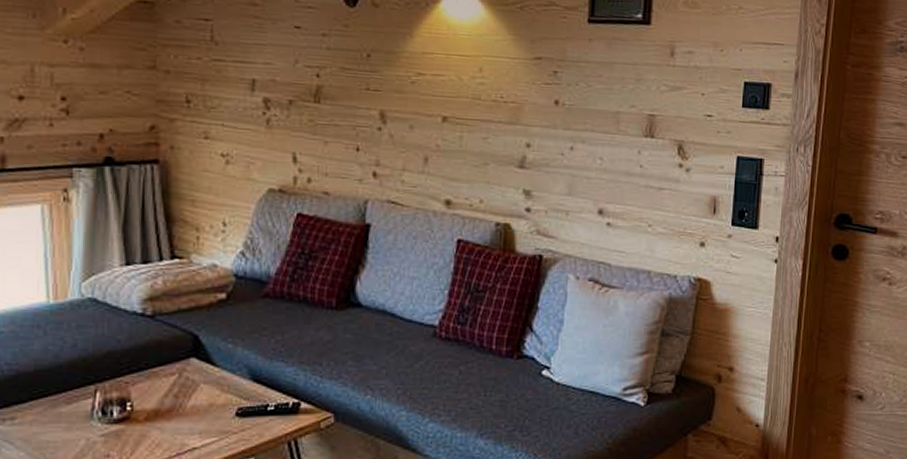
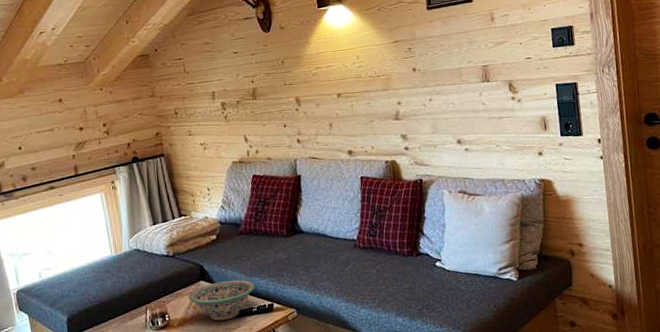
decorative bowl: none [169,362,277,419] -> present [189,280,255,321]

